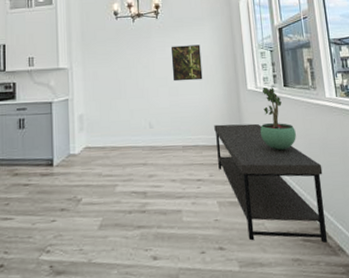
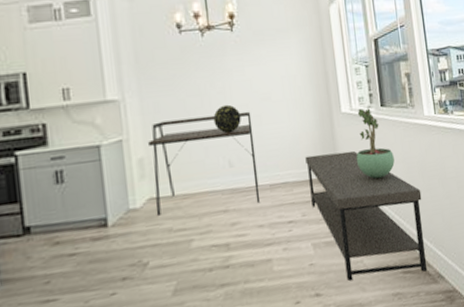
desk: none [88,83,173,162] -> present [148,111,259,216]
decorative globe: none [138,77,161,100] -> present [213,104,241,133]
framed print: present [170,45,203,82] -> none [250,62,291,109]

